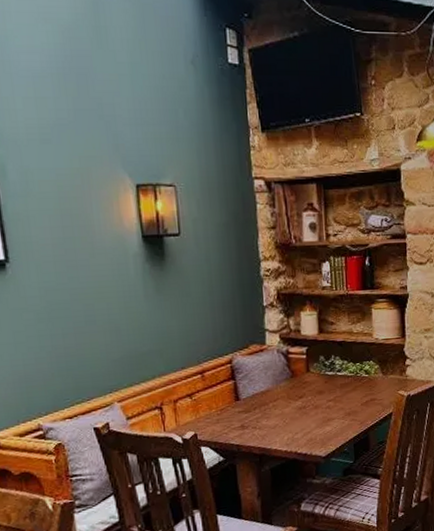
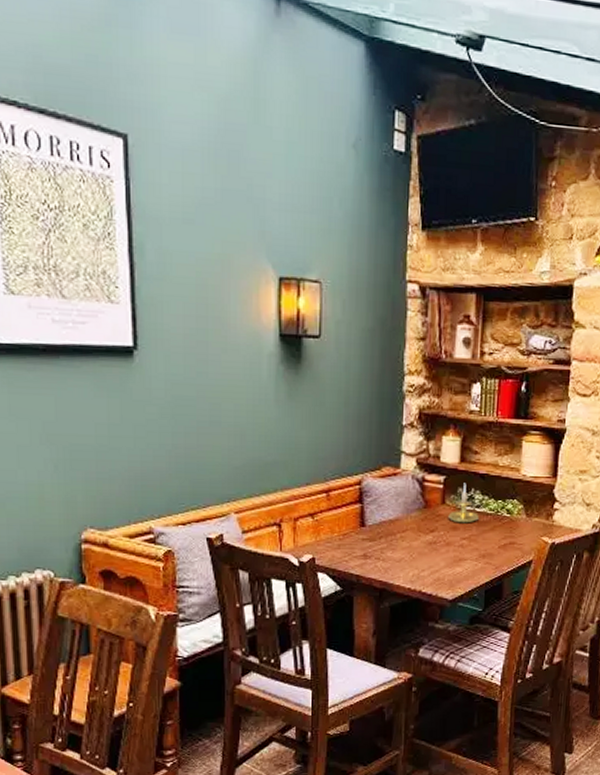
candle holder: none [313,351,341,388] -> present [448,483,479,523]

